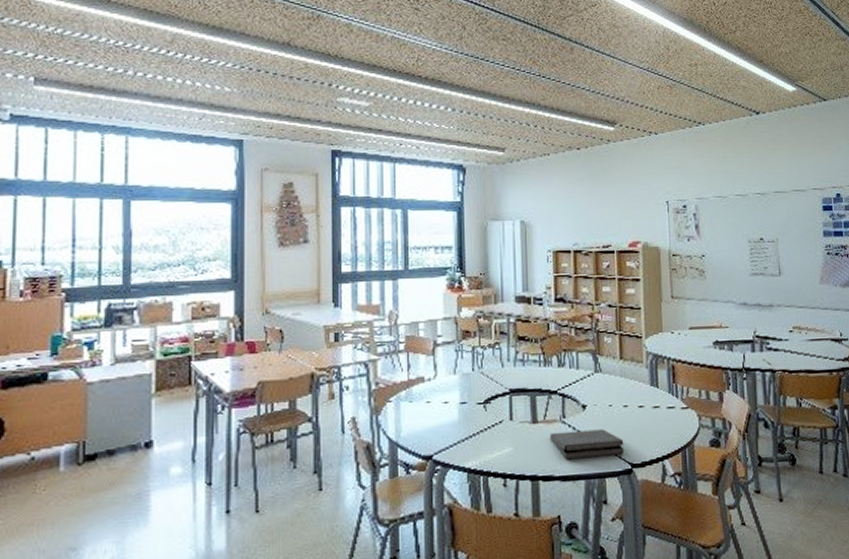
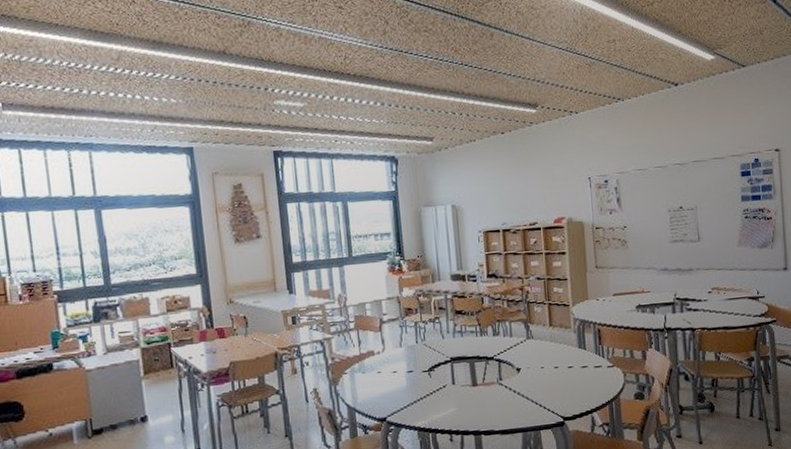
pizza box: present [550,429,625,459] -> none [489,388,557,415]

